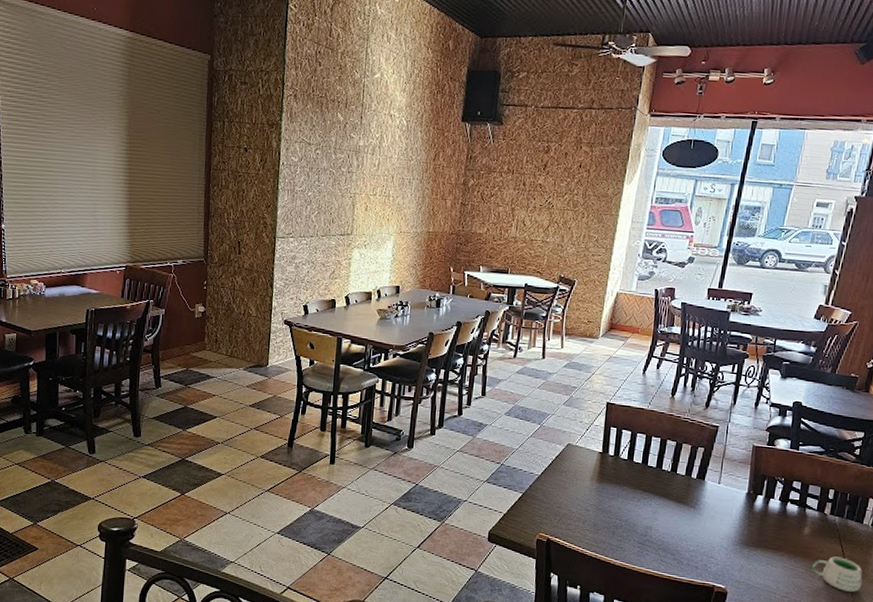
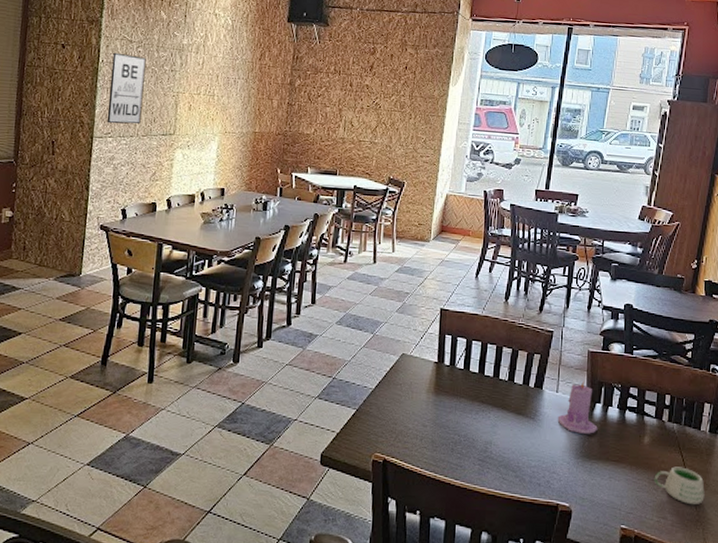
wall art: none [288,155,324,225] -> present [106,52,146,125]
candle: none [718,473,758,524] -> present [557,380,598,434]

